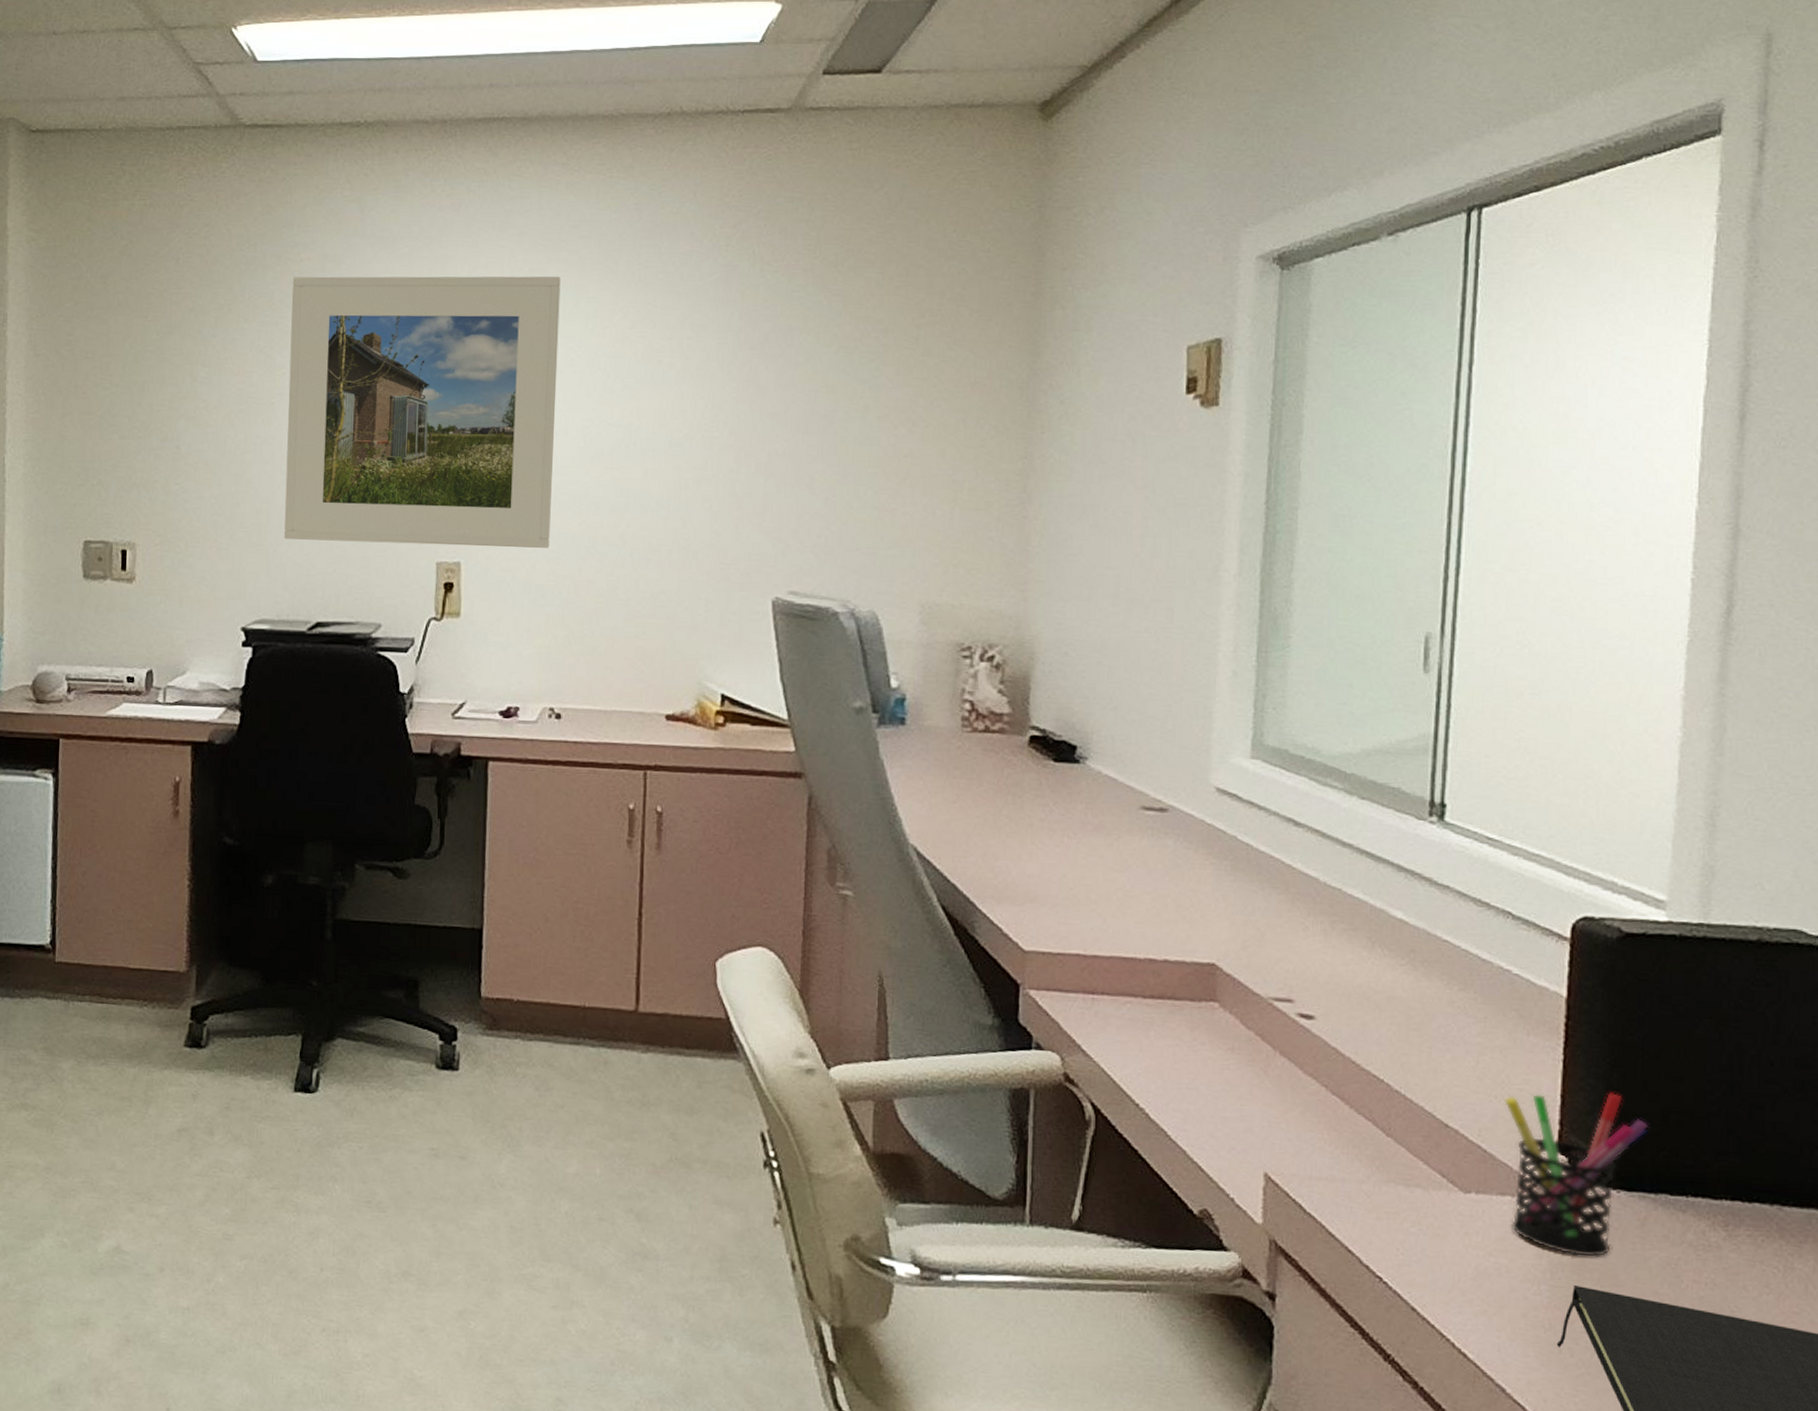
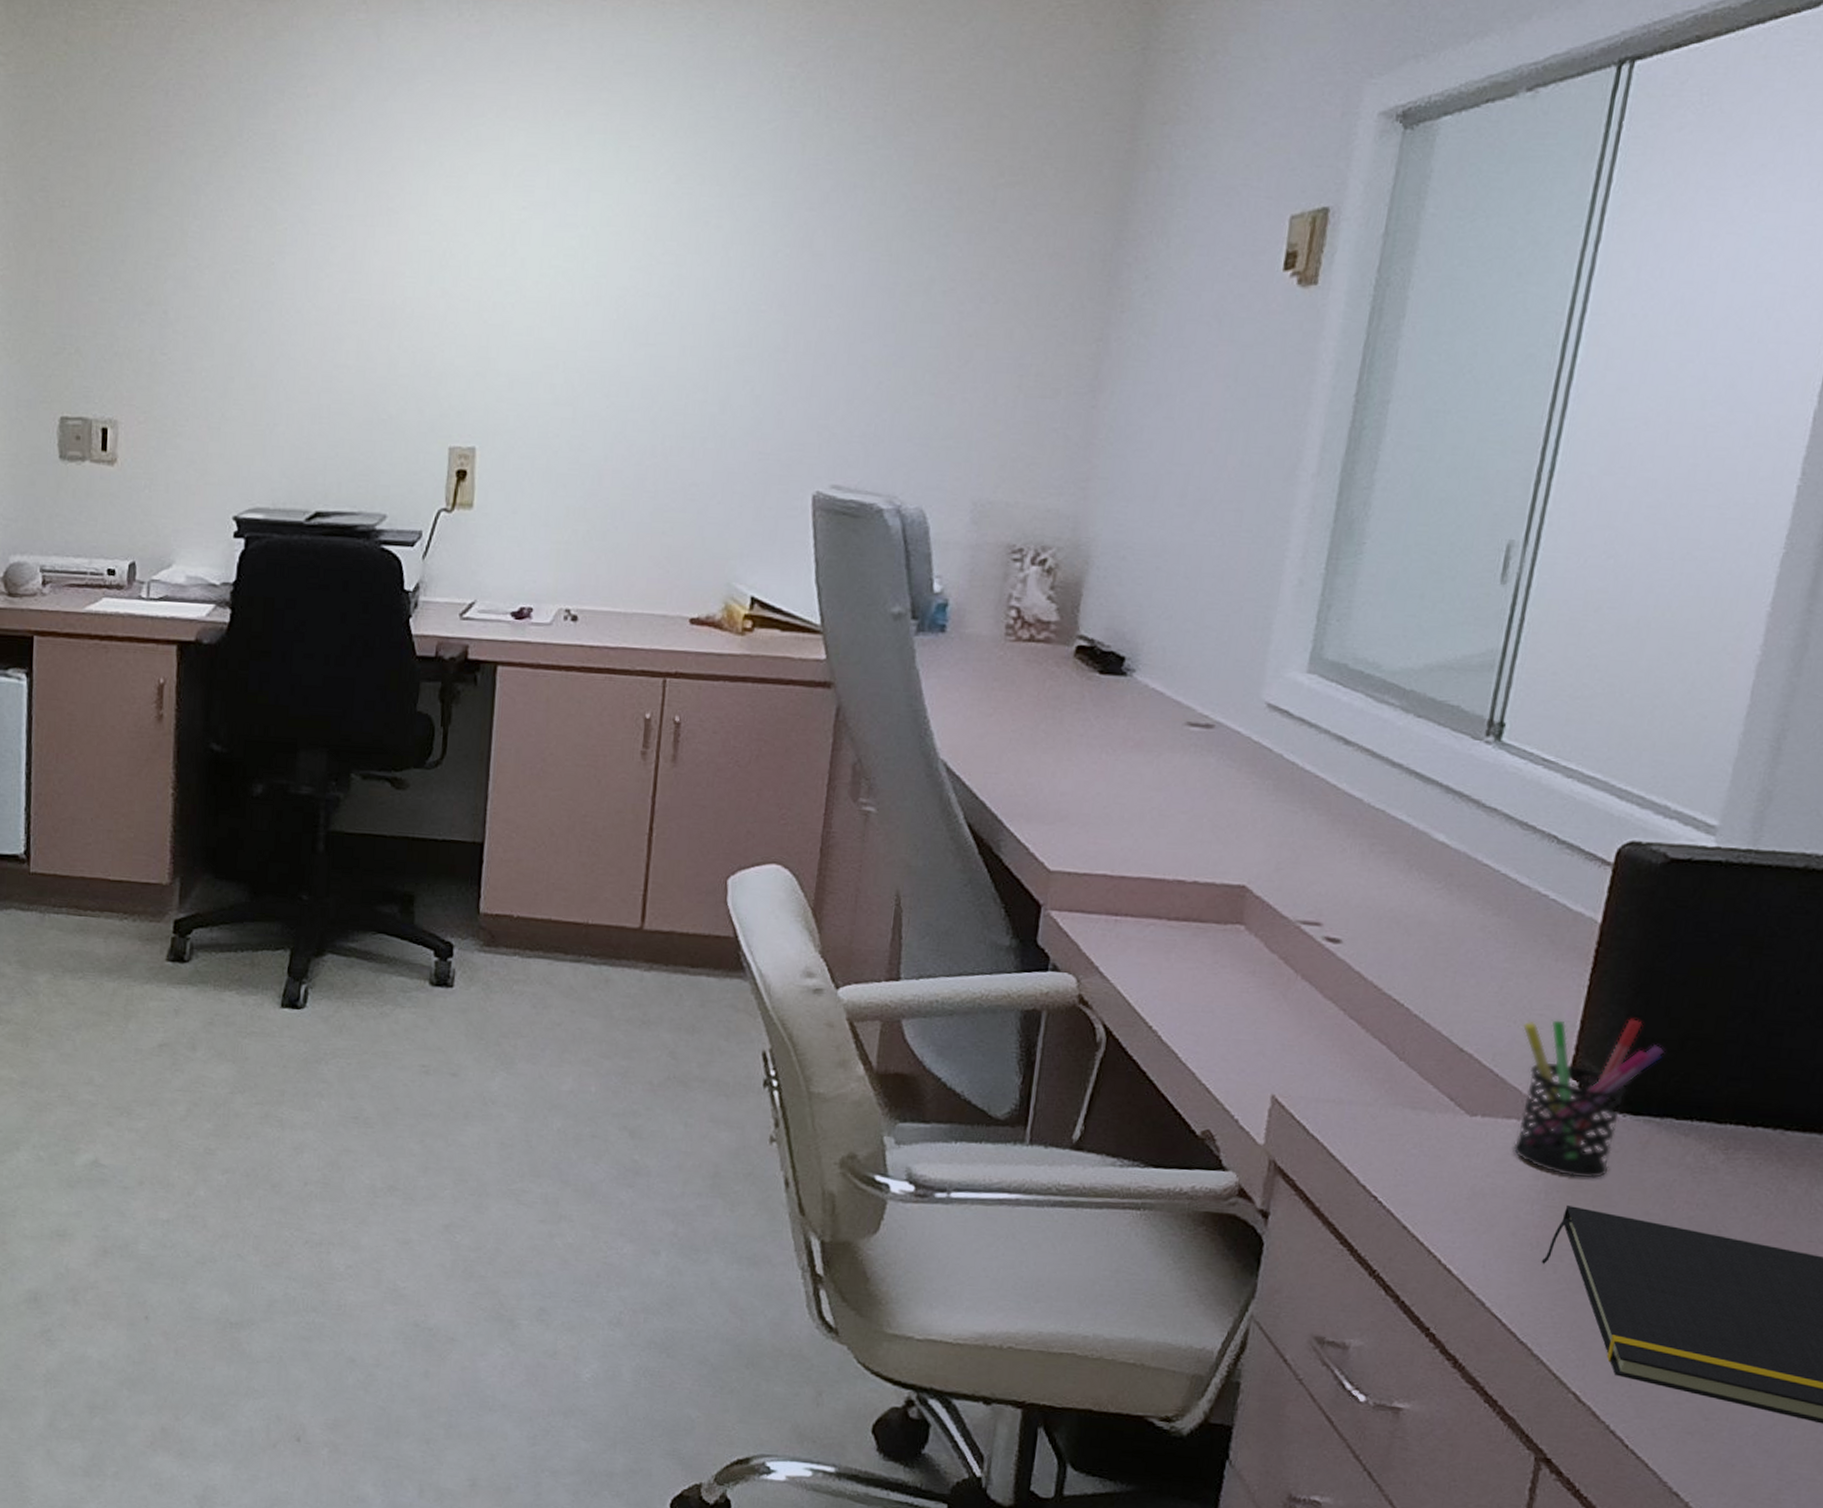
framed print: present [284,276,561,548] -> none [282,115,601,433]

